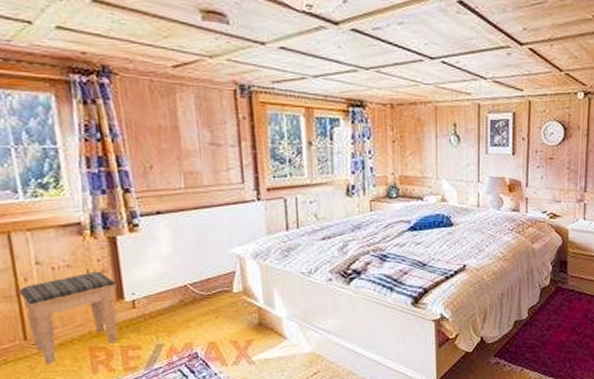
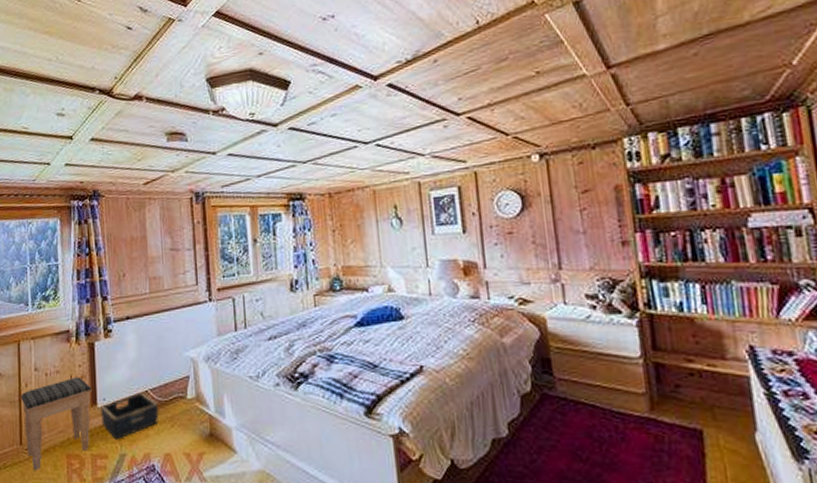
basket: none [129,286,201,332] -> present [101,392,158,440]

